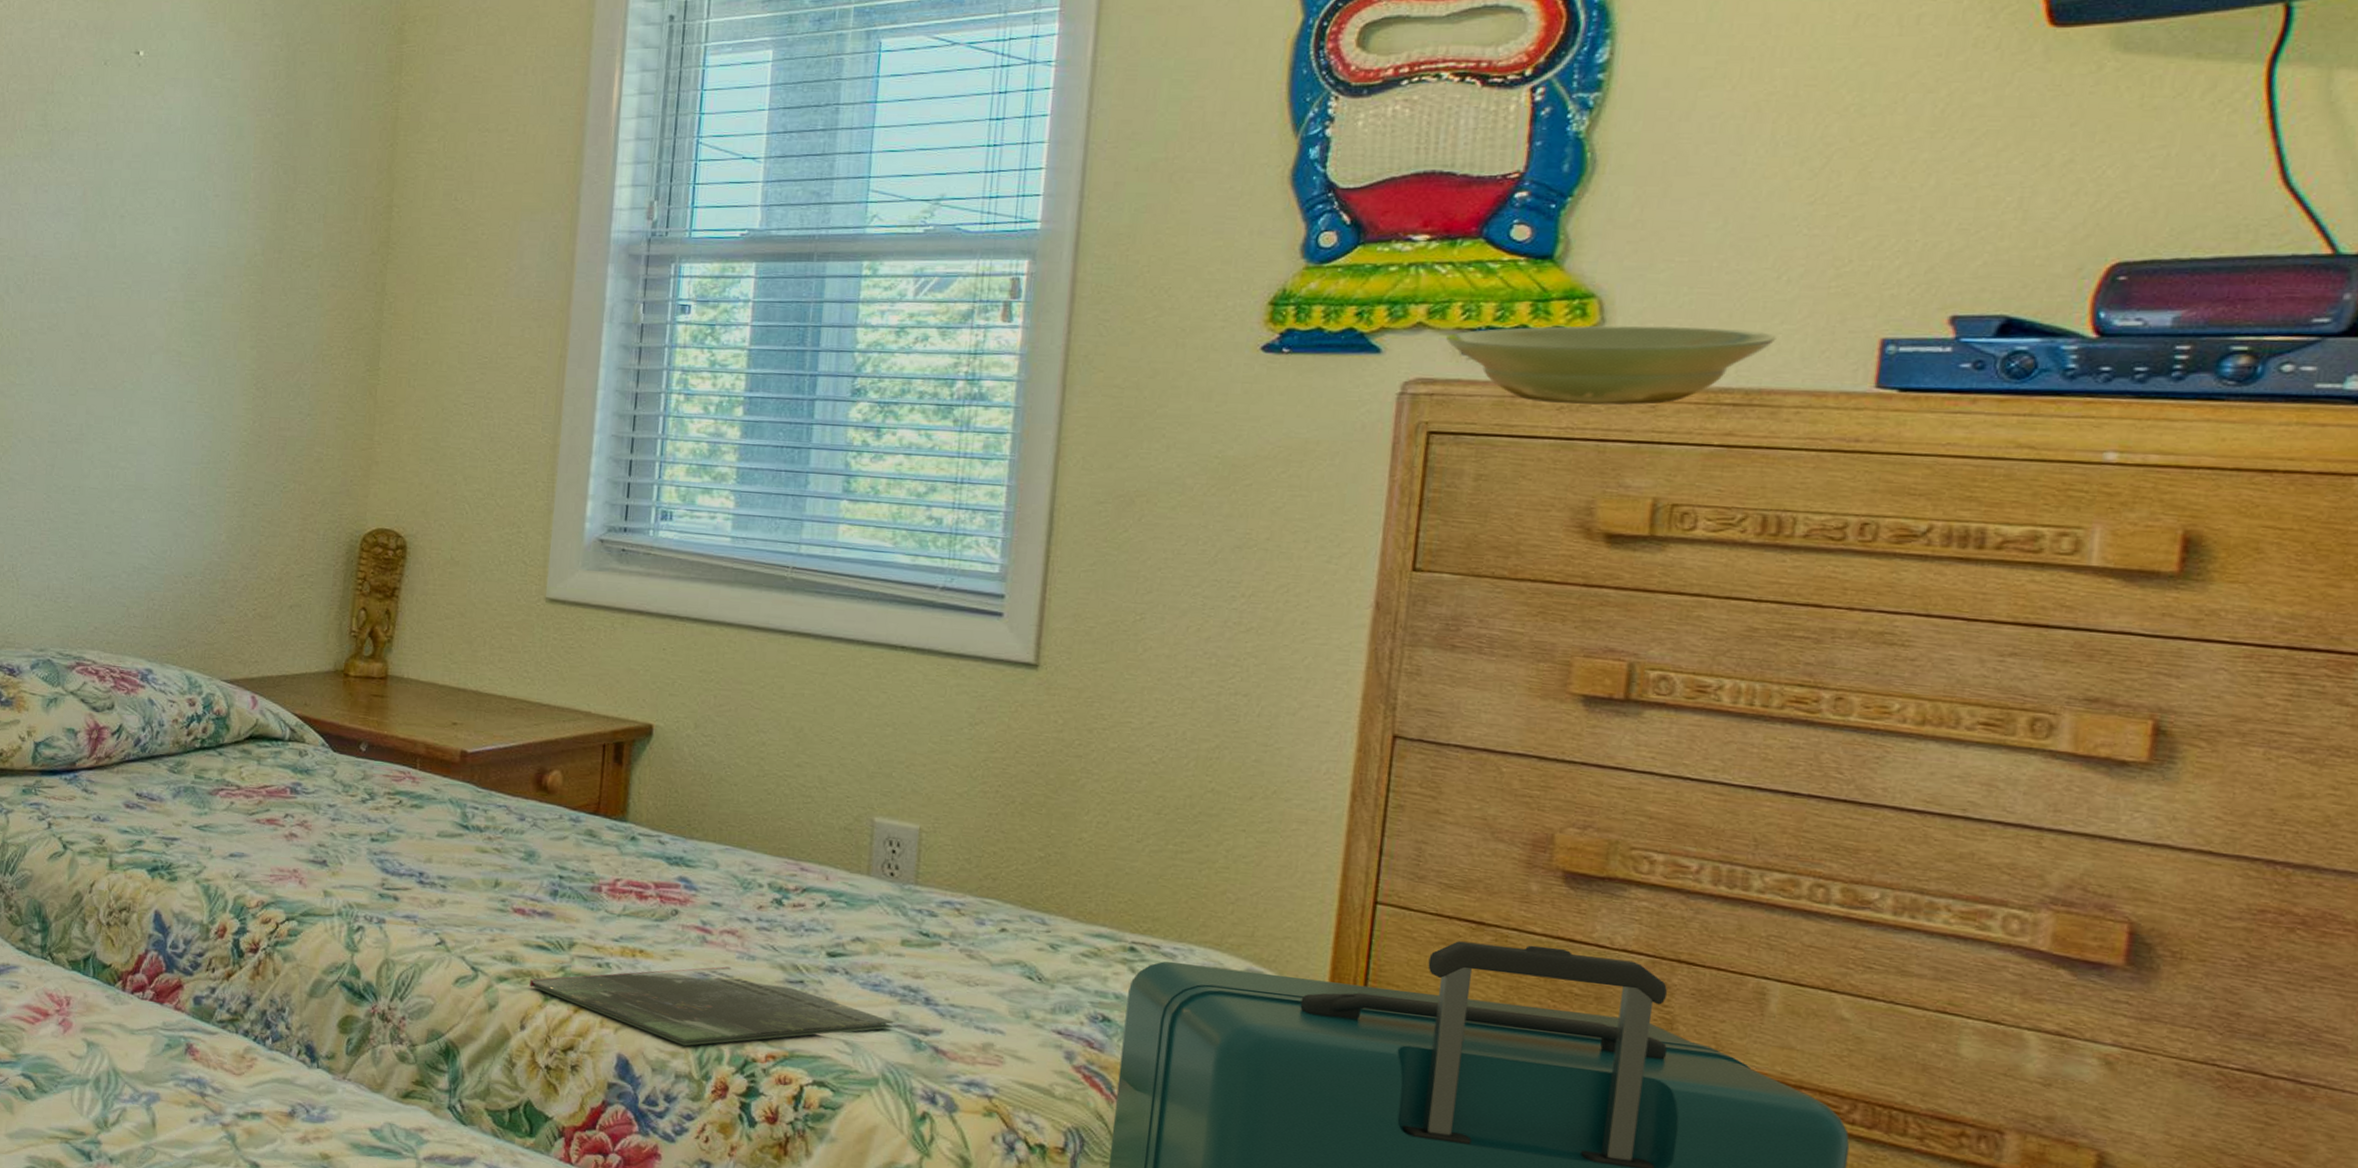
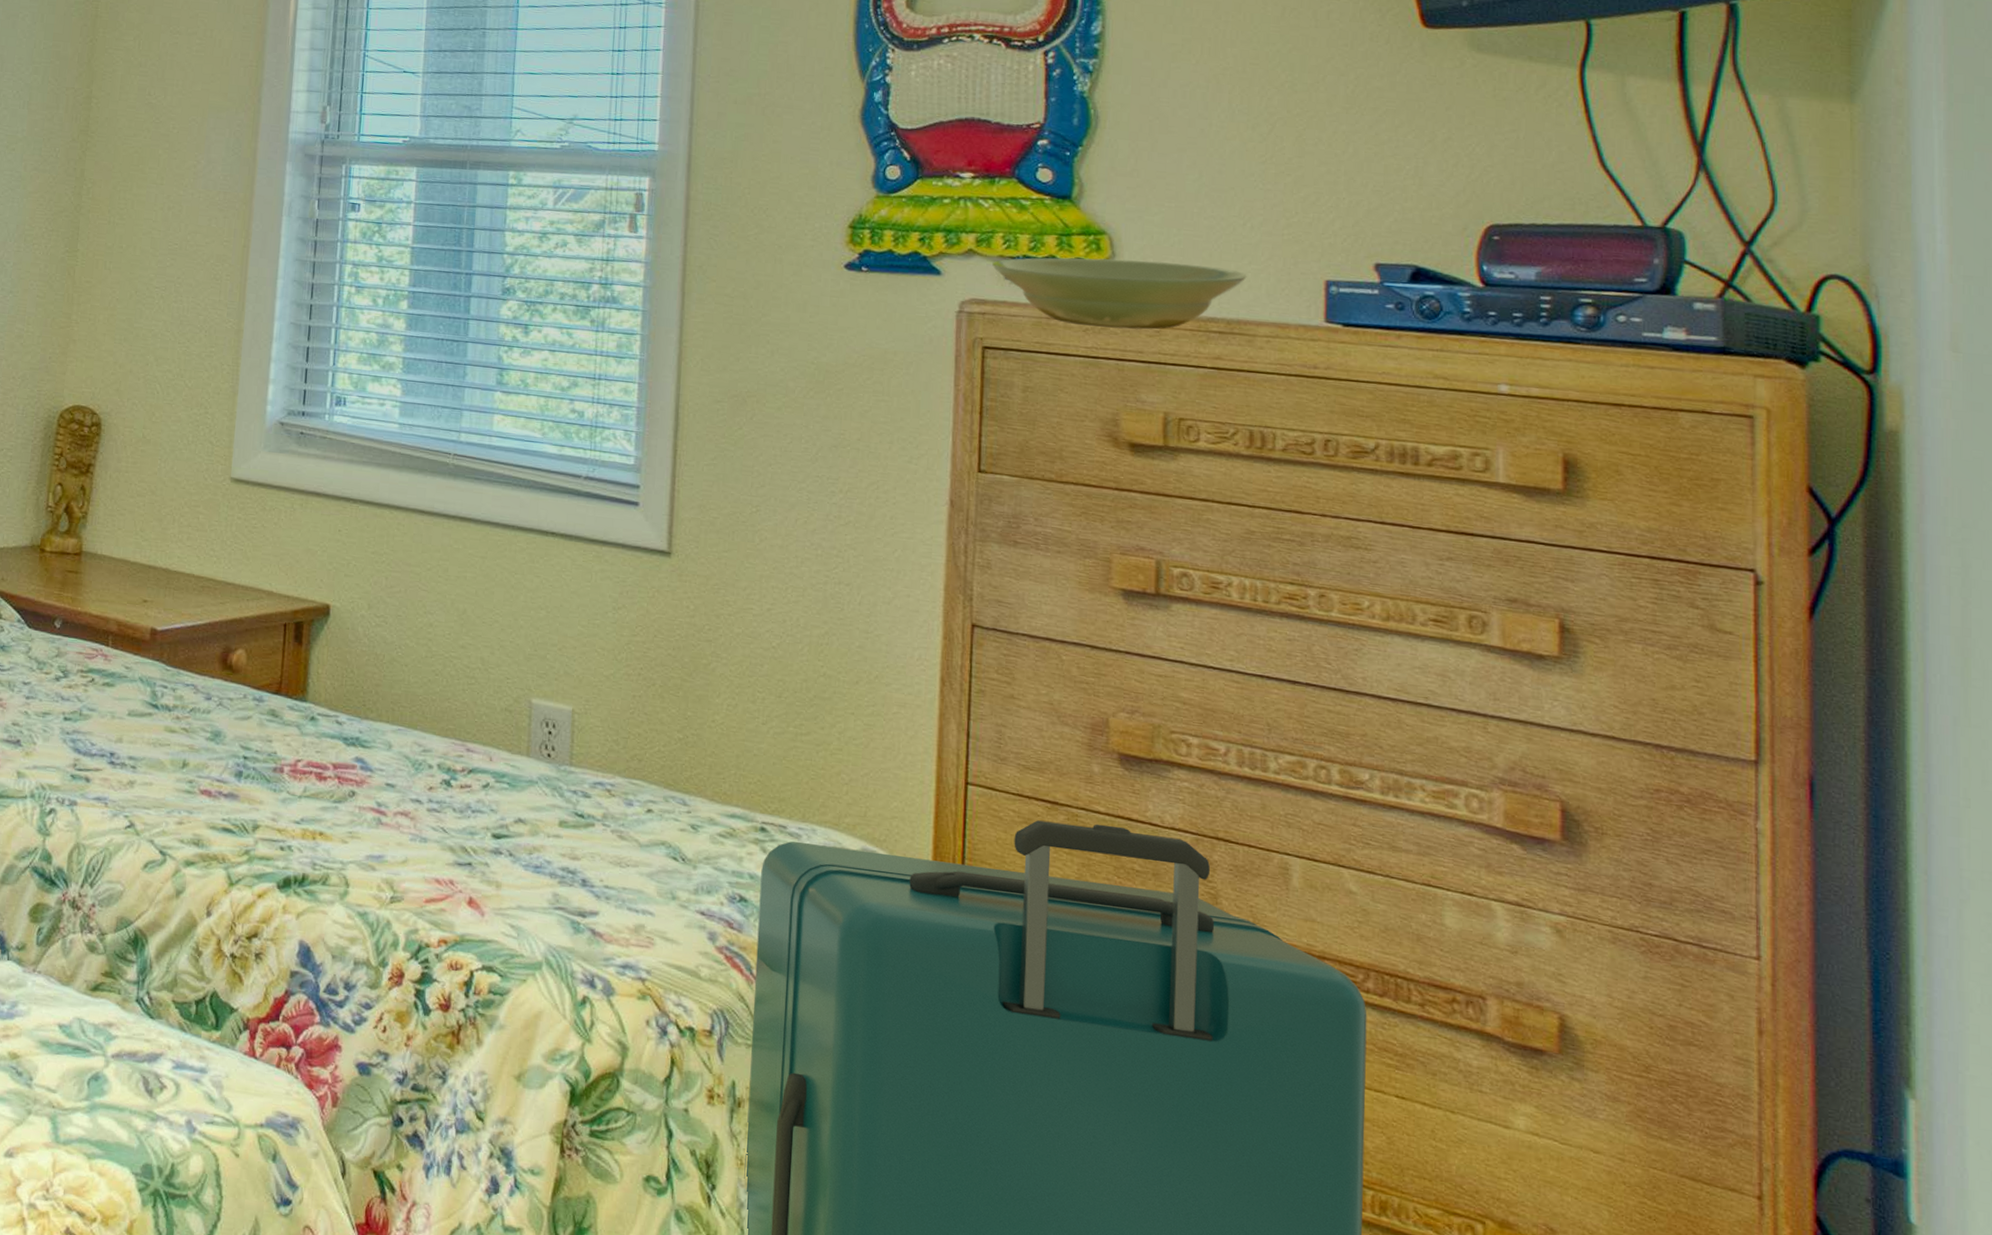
magazine: present [530,966,894,1046] -> none [216,849,555,932]

